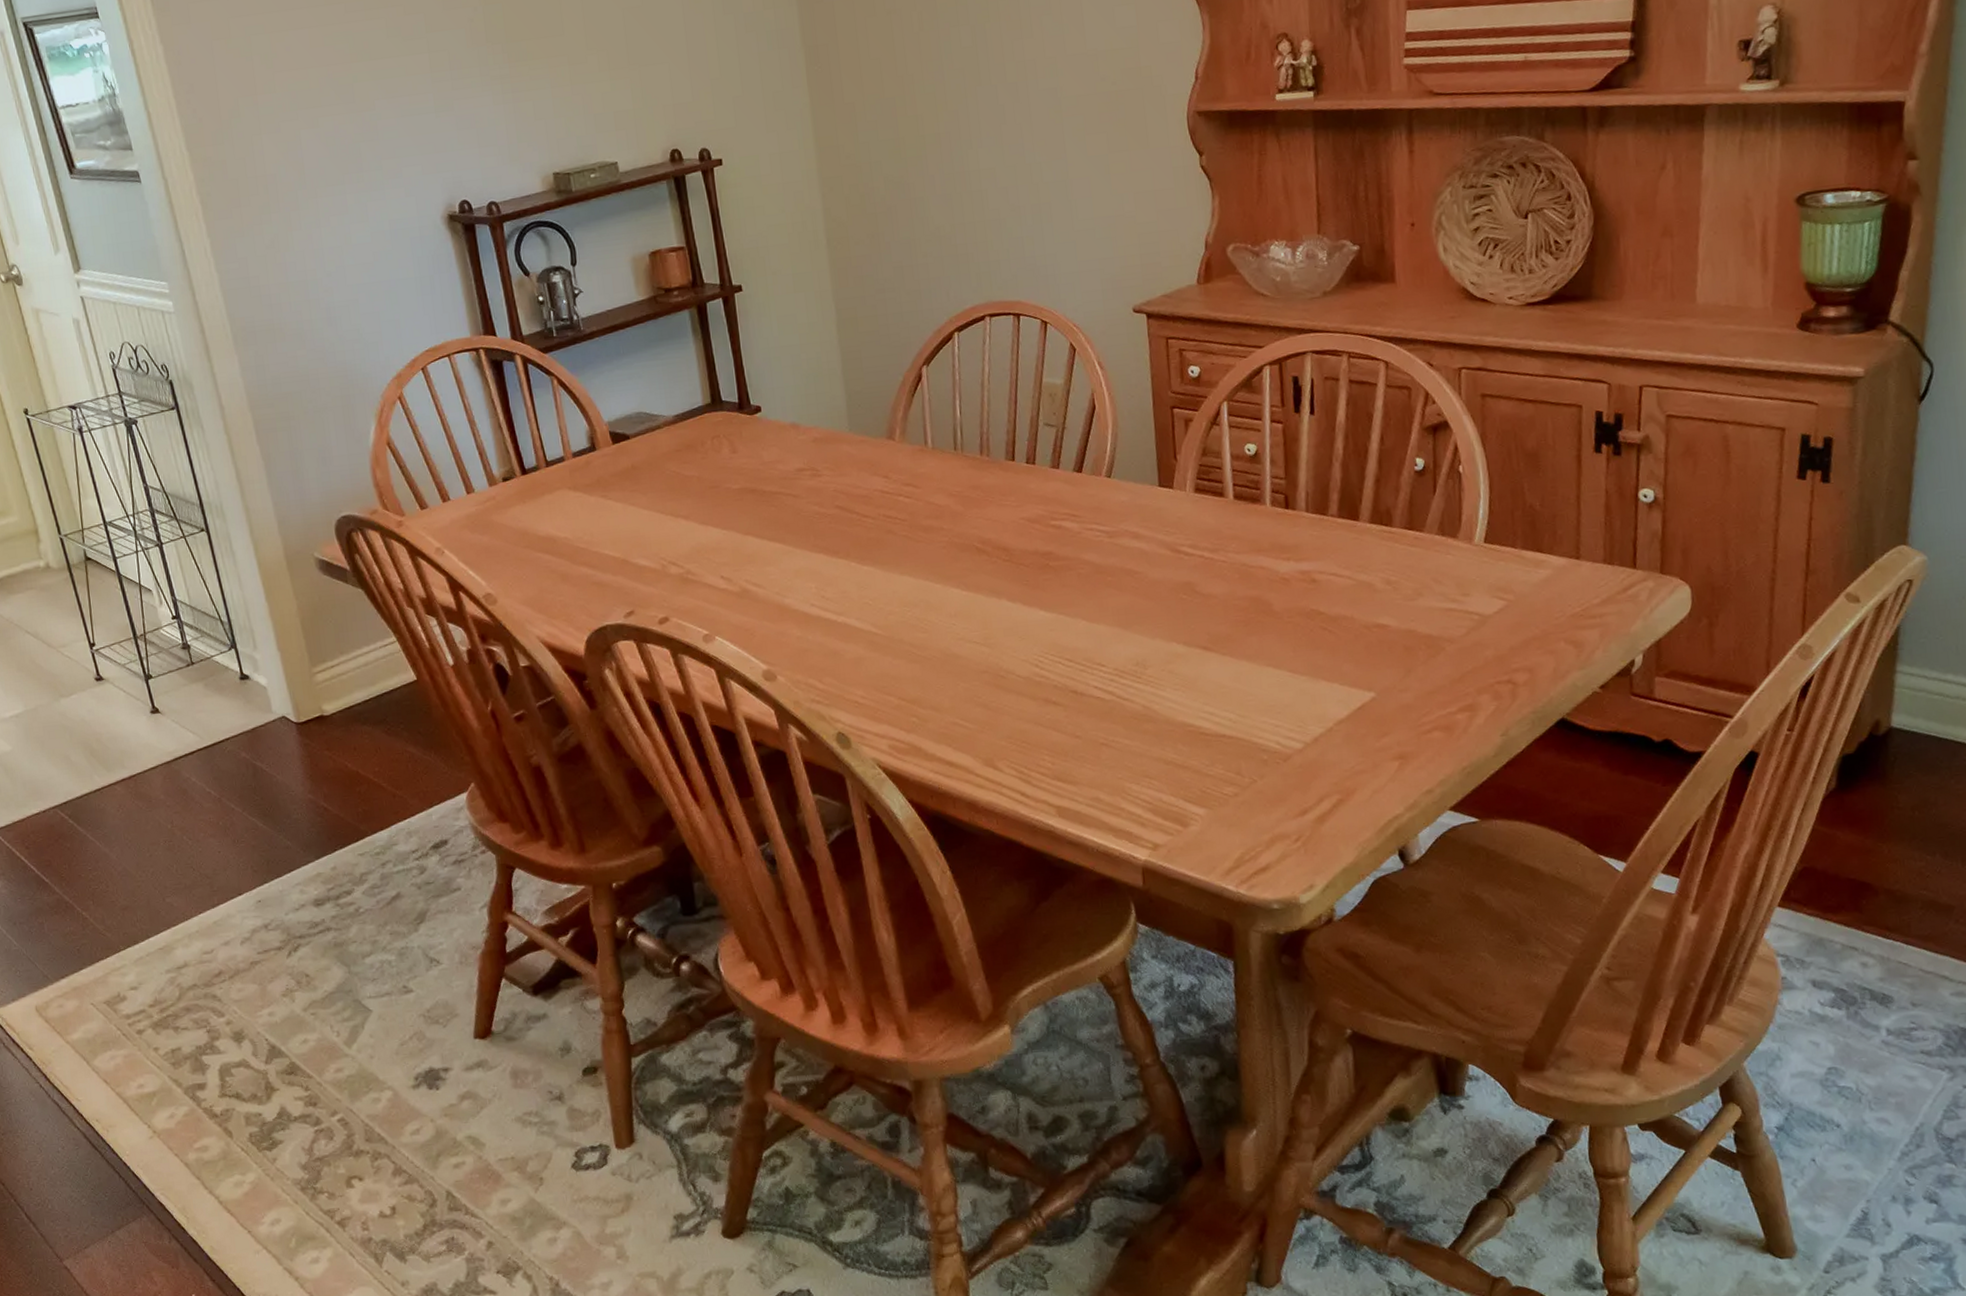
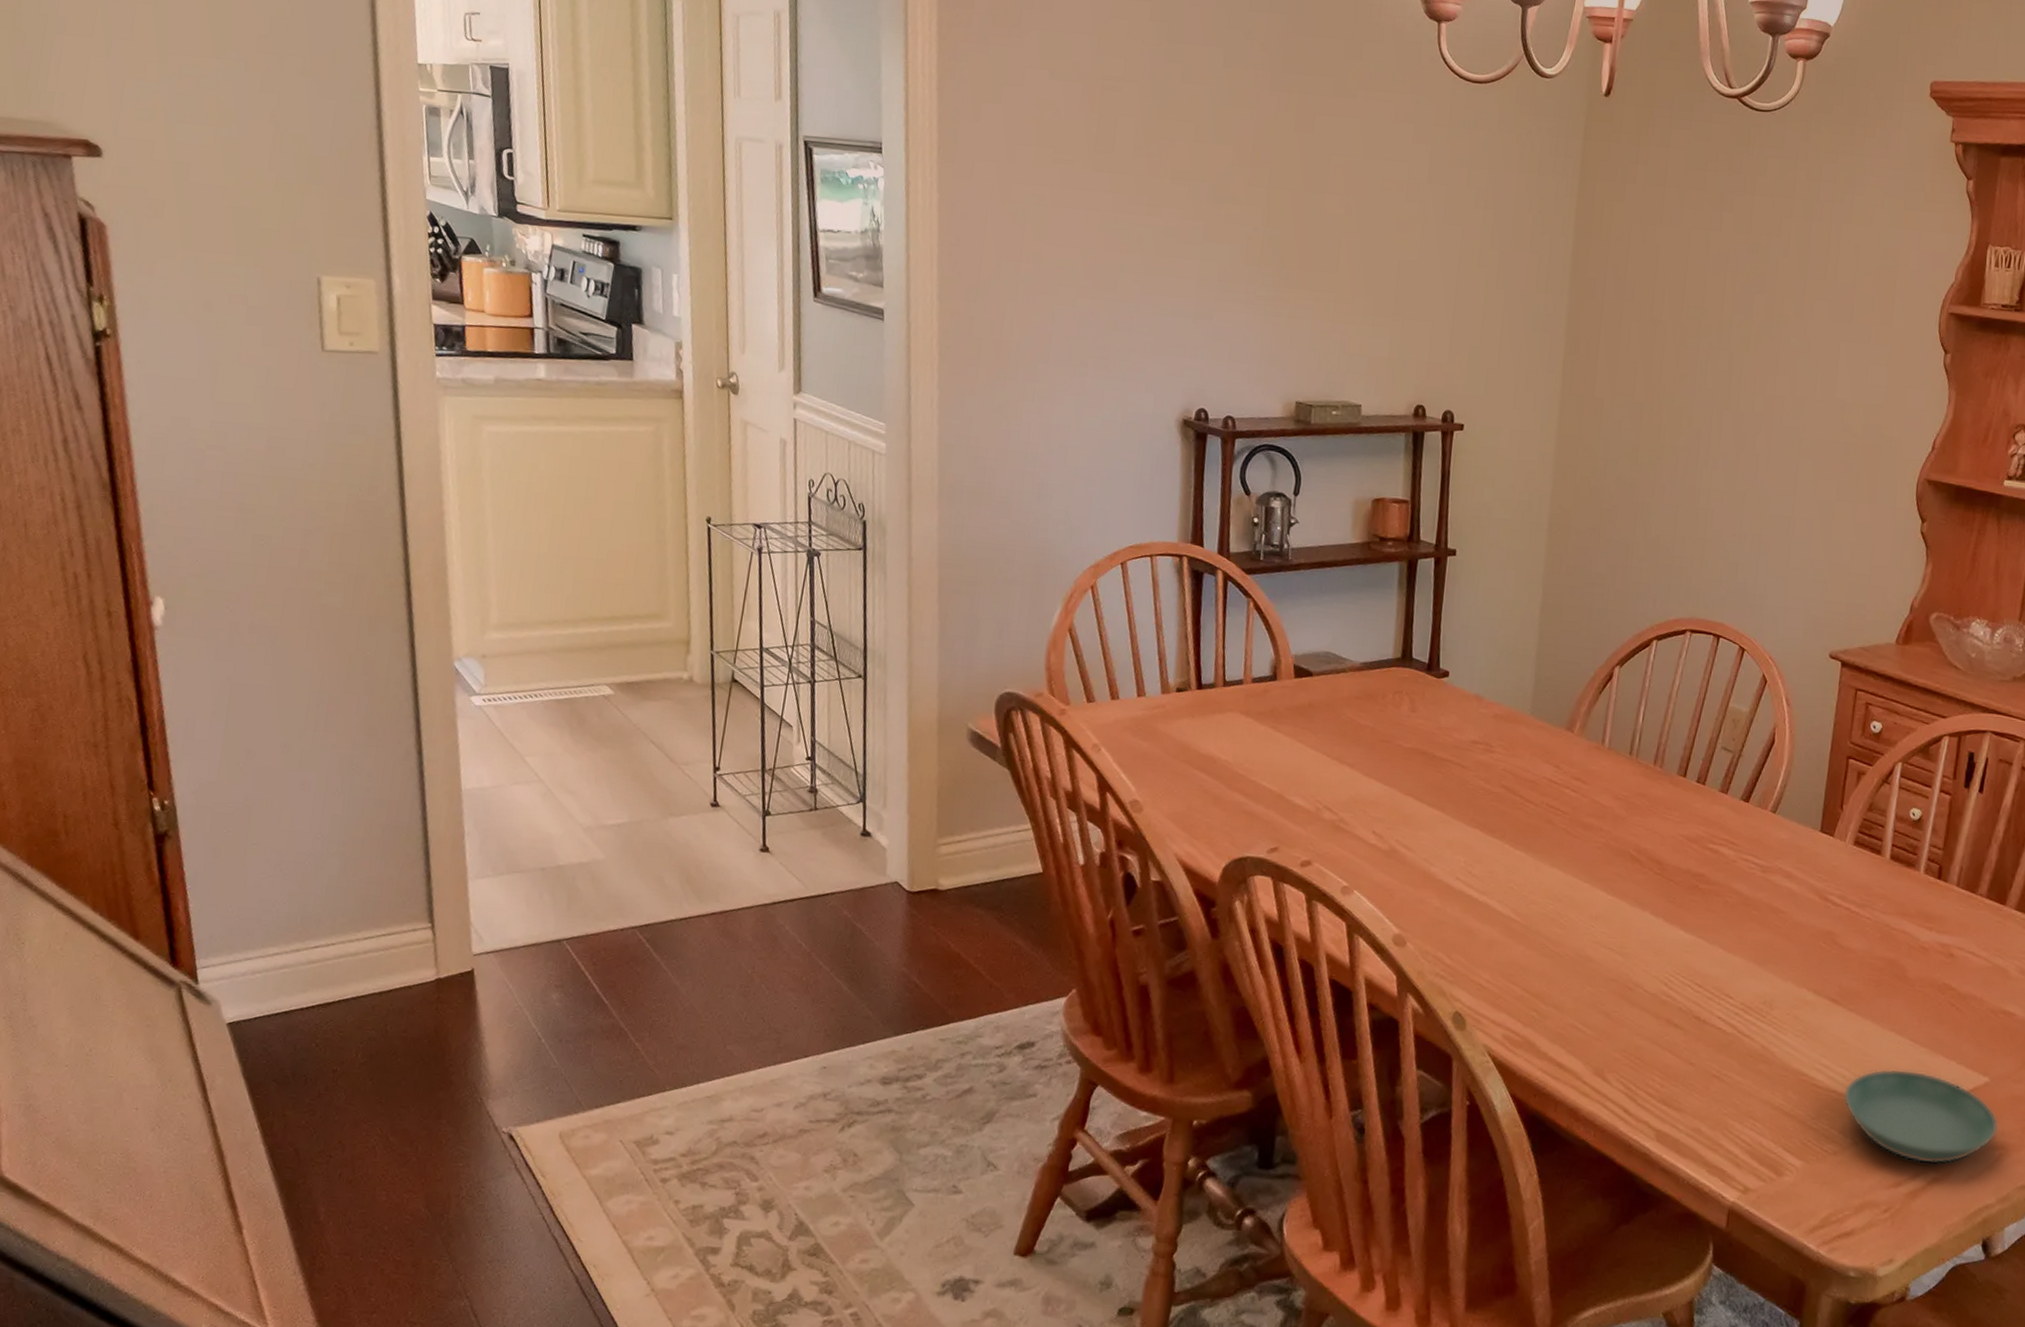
saucer: none [1232,699,1394,788] -> present [1843,1068,1999,1165]

